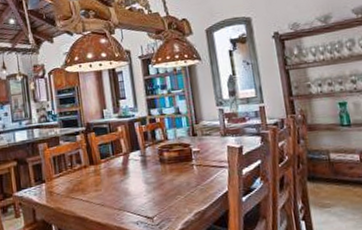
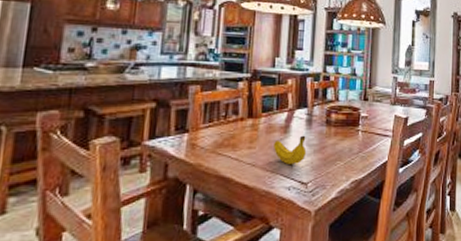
fruit: none [115,175,147,203] -> present [272,135,307,165]

